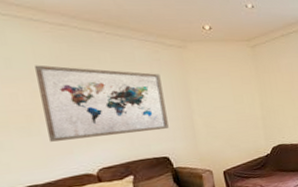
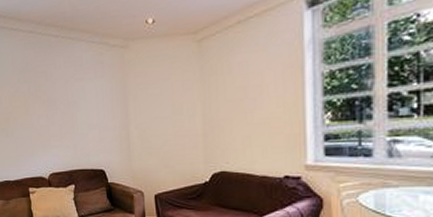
wall art: present [35,65,169,142] -> none [13,71,106,143]

